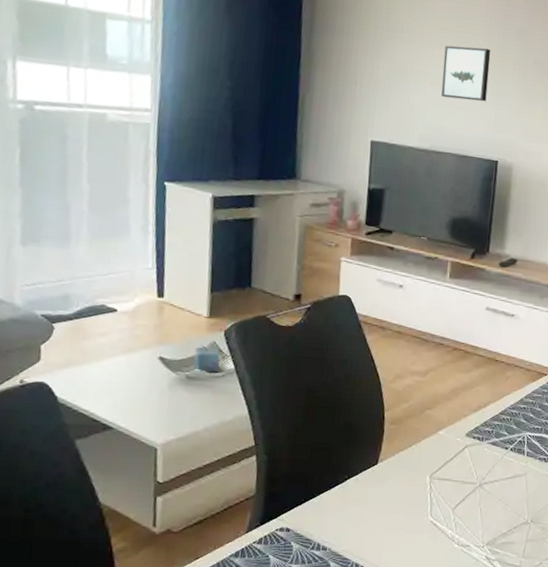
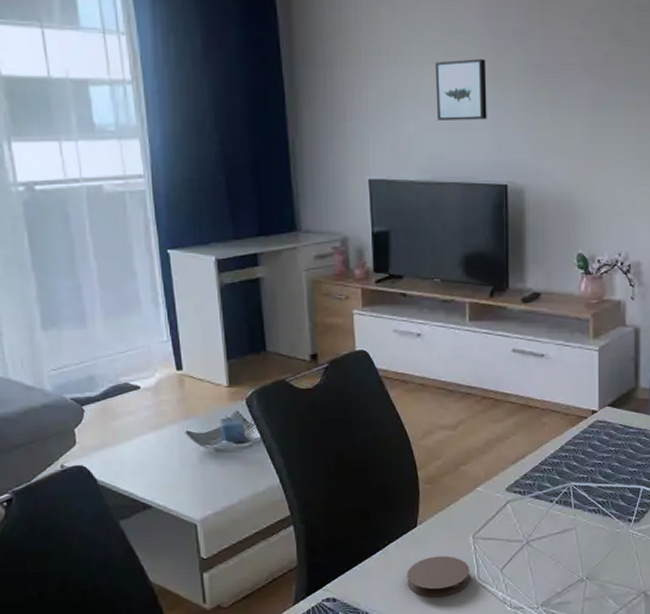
coaster: none [362,493,424,532] -> present [407,556,470,597]

